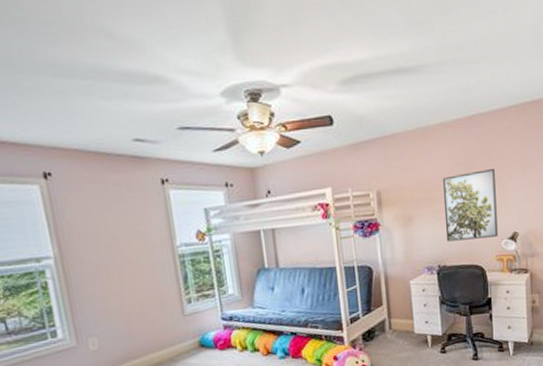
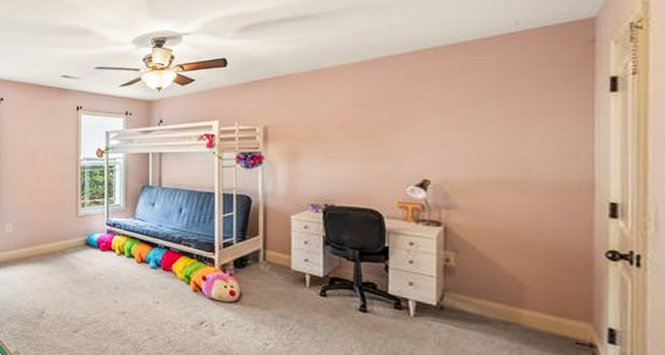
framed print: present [442,168,498,242] -> none [337,110,402,182]

